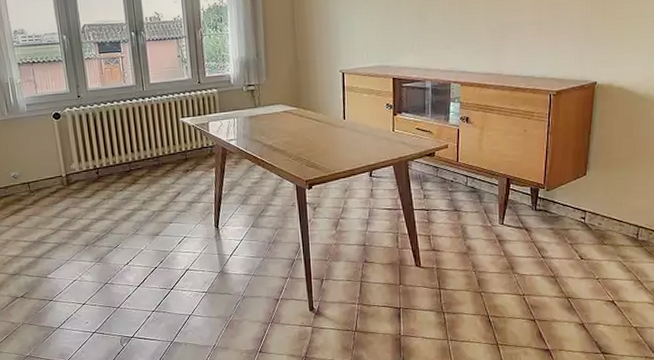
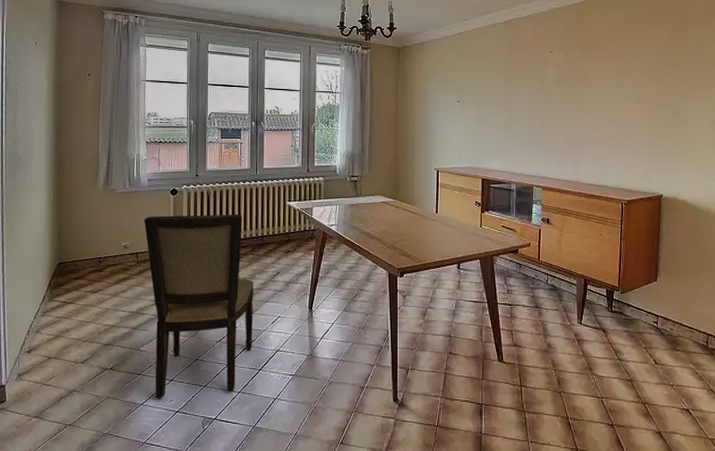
dining chair: none [29,134,161,322] -> present [144,214,255,399]

